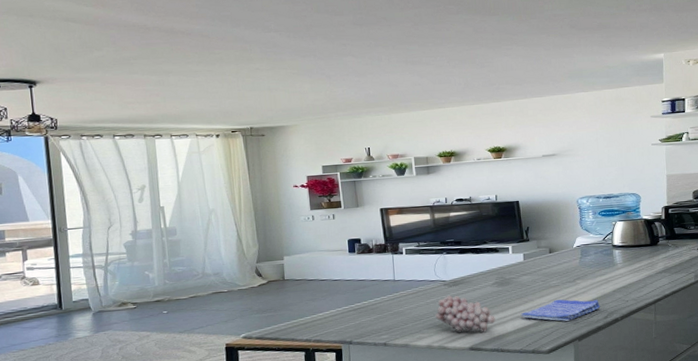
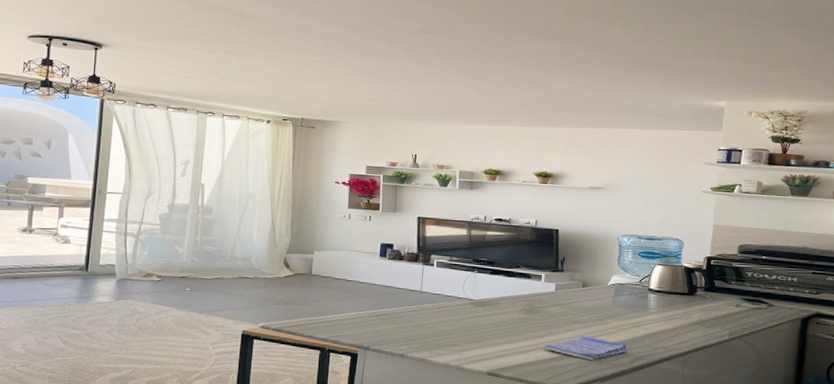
fruit: present [435,295,495,332] -> none [457,315,518,358]

